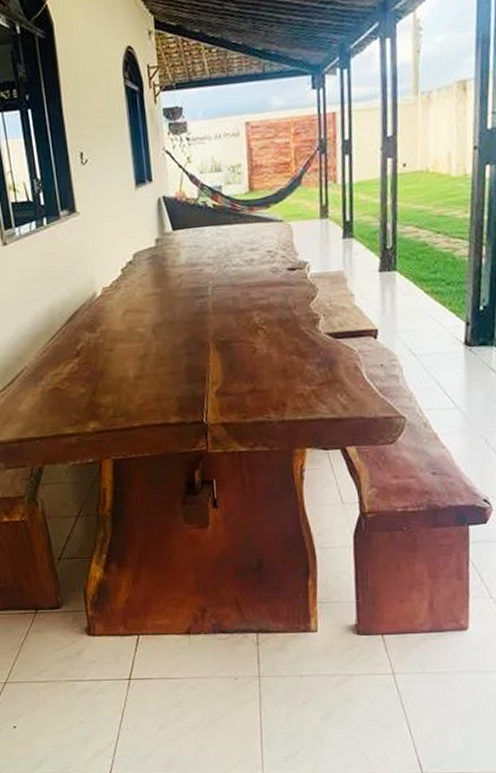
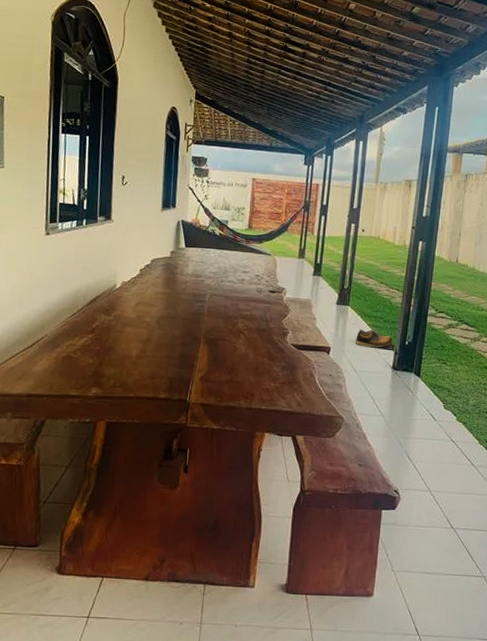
shoes: none [409,297,463,322] -> present [354,329,393,349]

